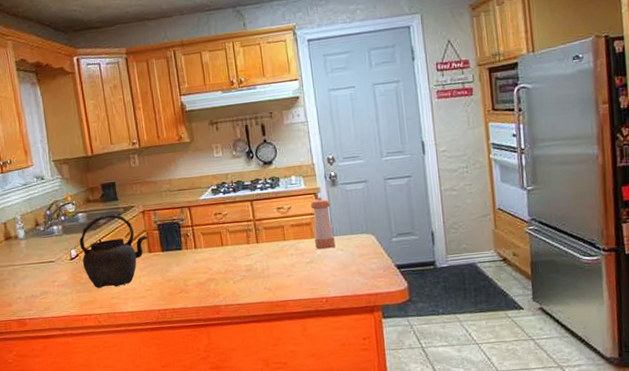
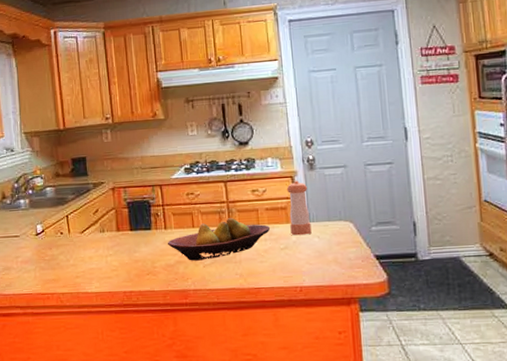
kettle: present [79,214,149,288] -> none [46,189,117,266]
fruit bowl: none [198,235,296,278] -> present [168,218,271,261]

